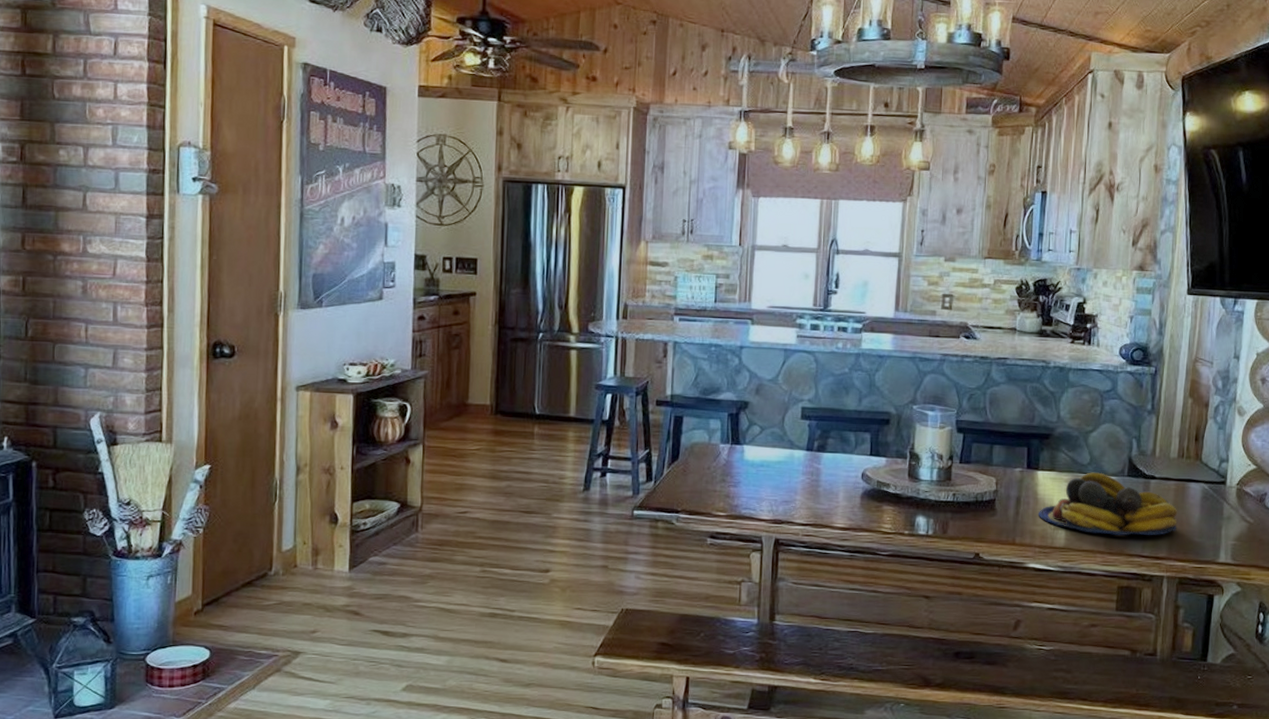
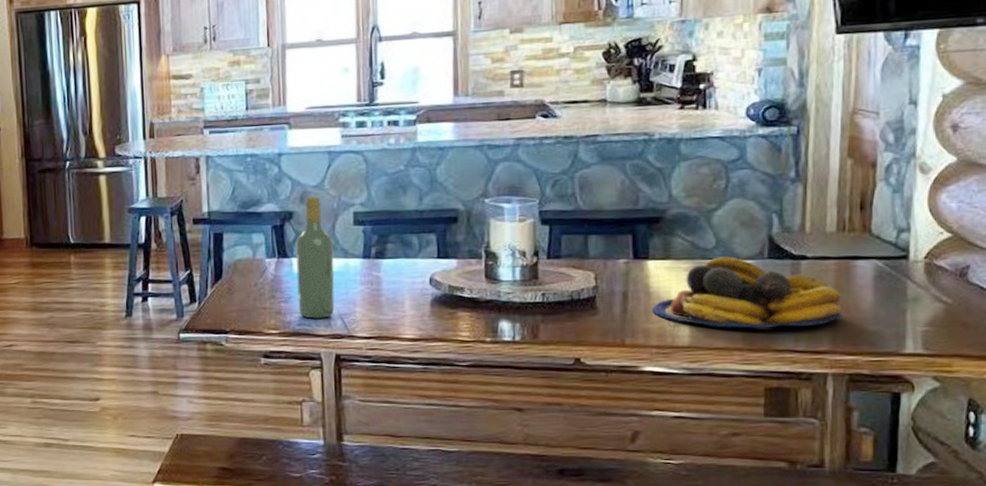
wine bottle: none [745,389,782,504] -> present [295,196,335,319]

